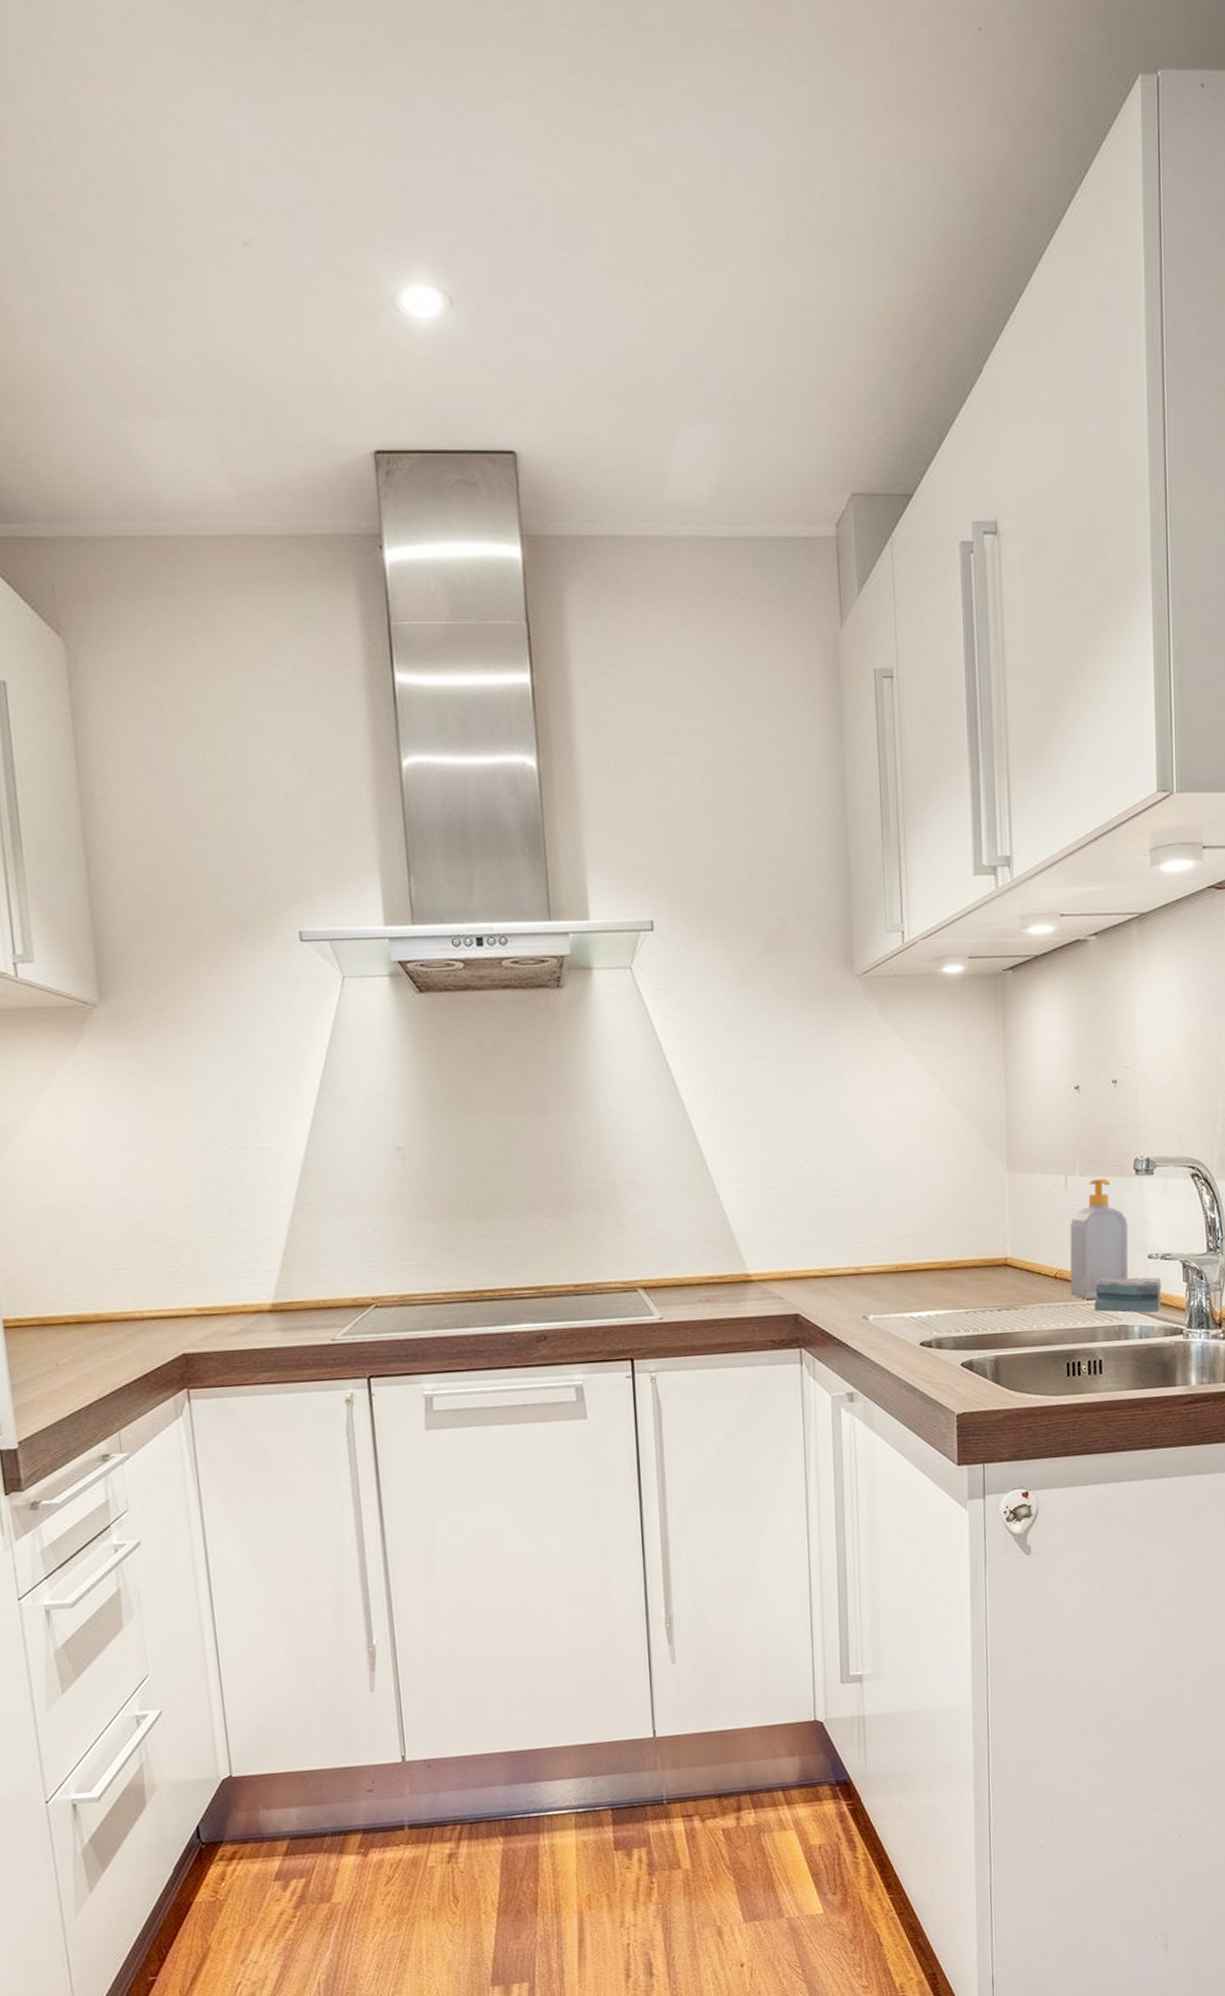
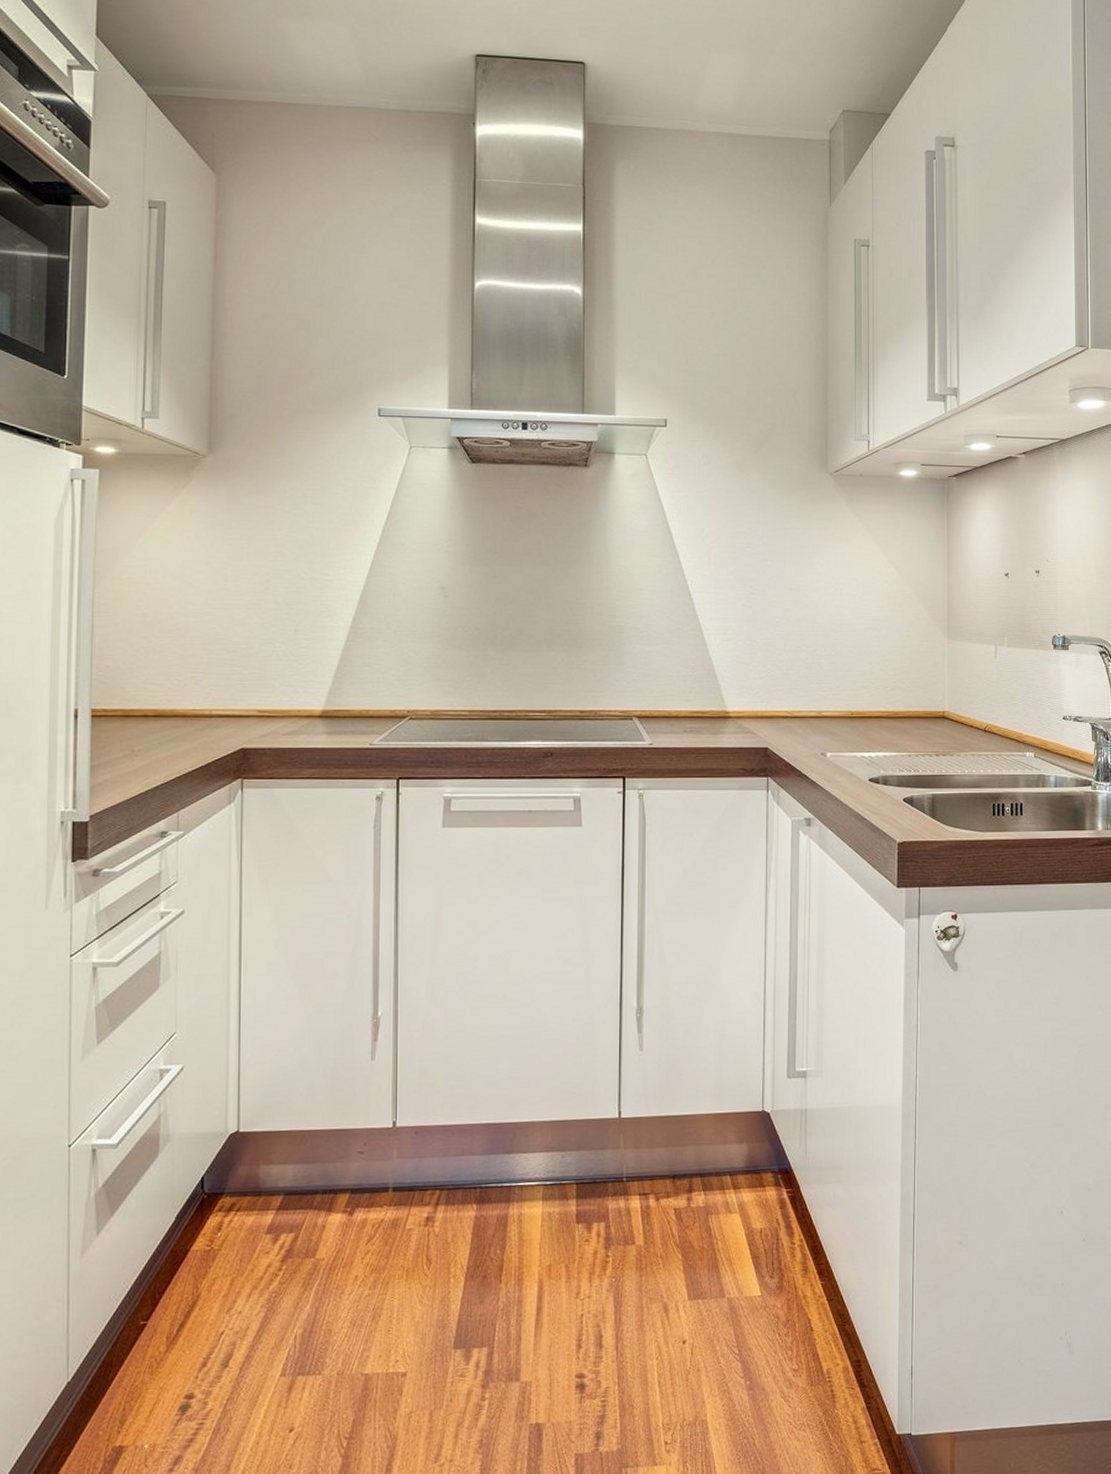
soap bottle: present [1070,1179,1129,1299] -> none [997,651,1047,750]
sponge: present [1094,1277,1162,1314] -> none [1017,733,1074,767]

